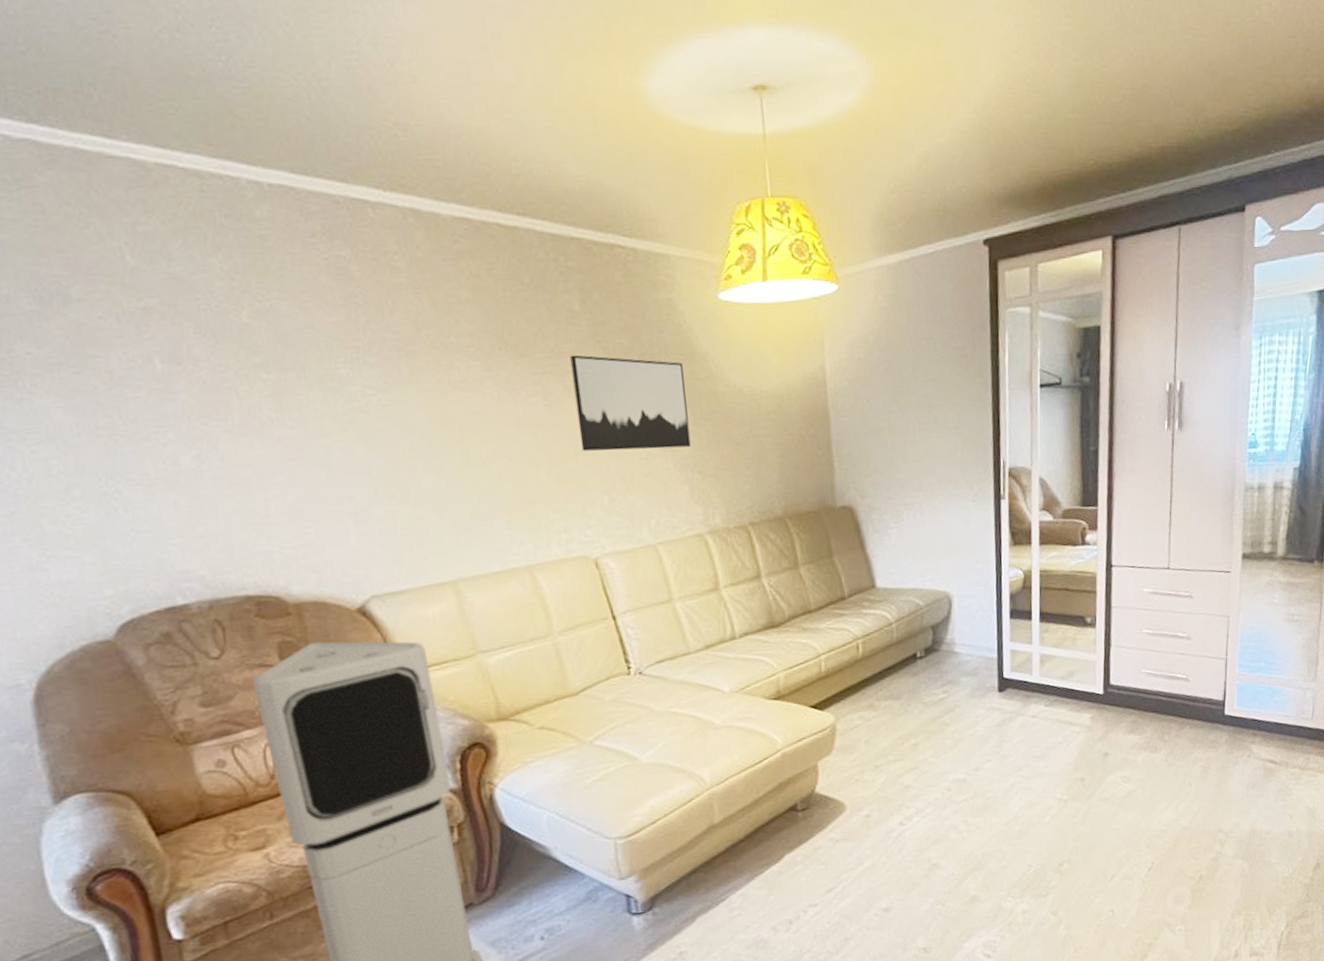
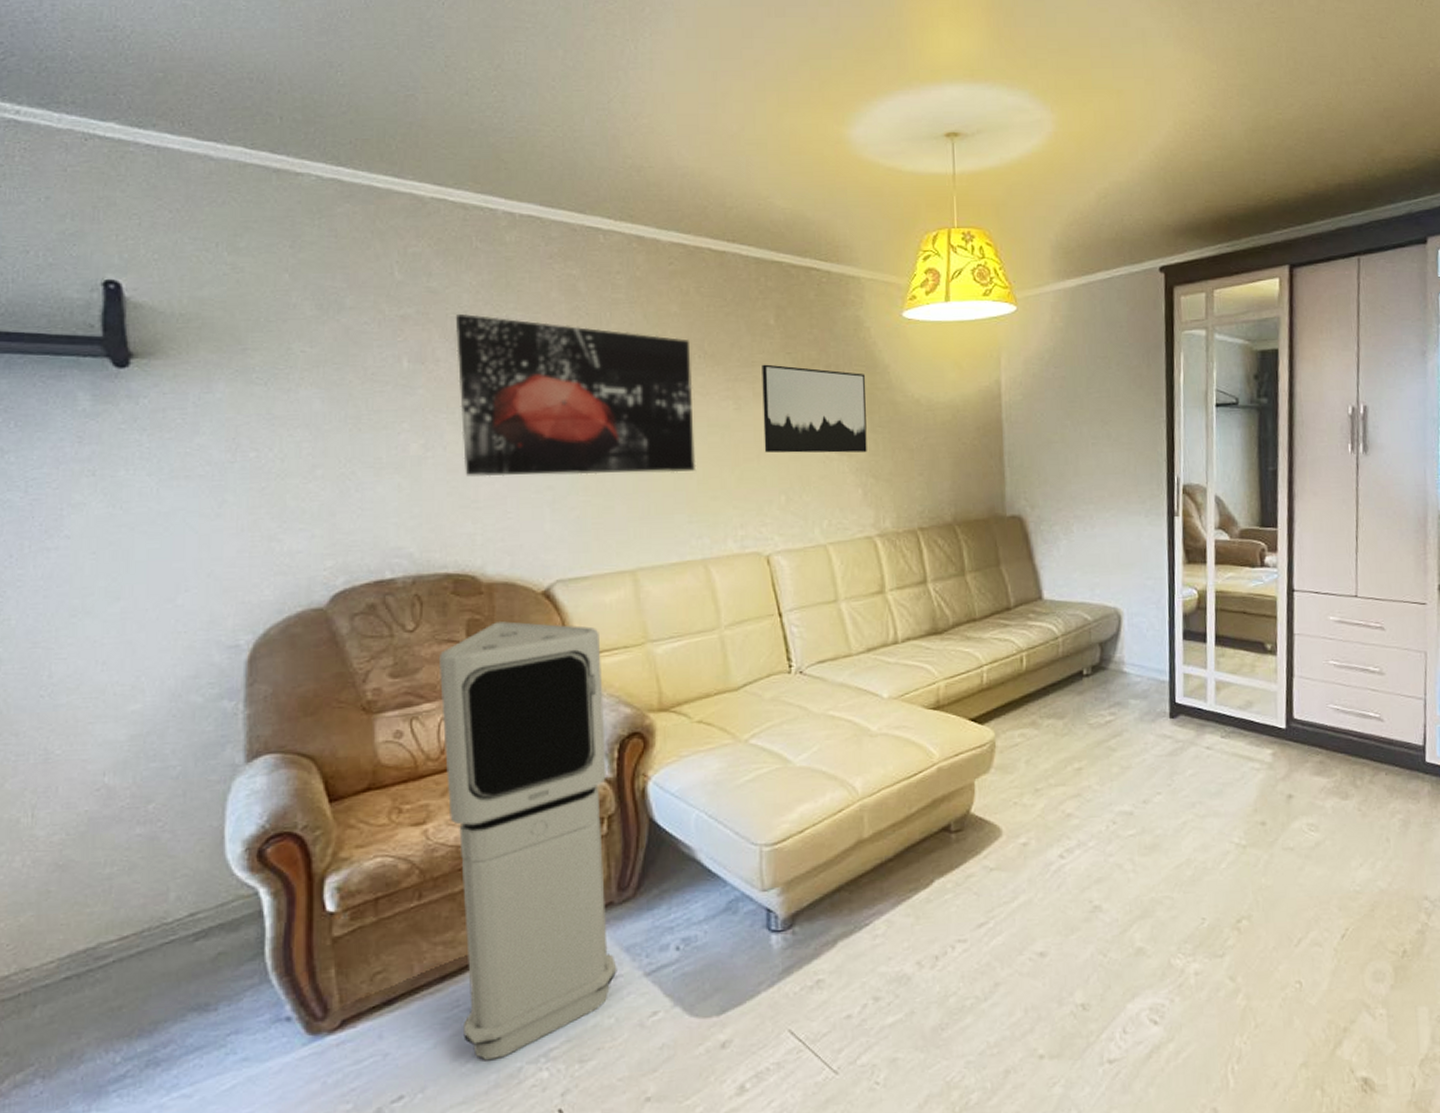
wall art: none [209,304,510,490] -> present [455,313,696,477]

